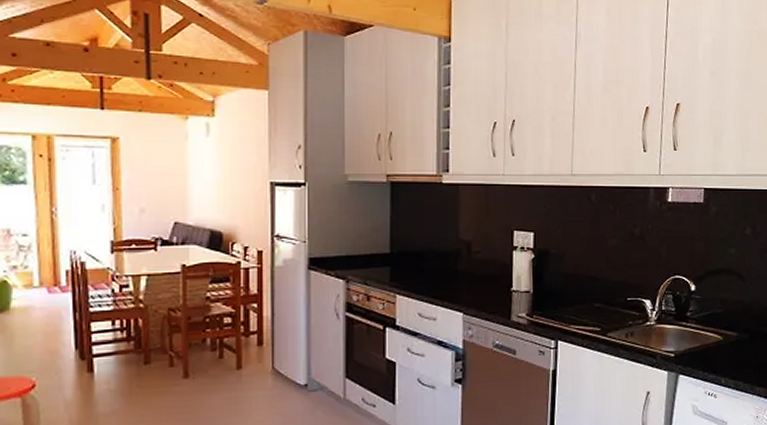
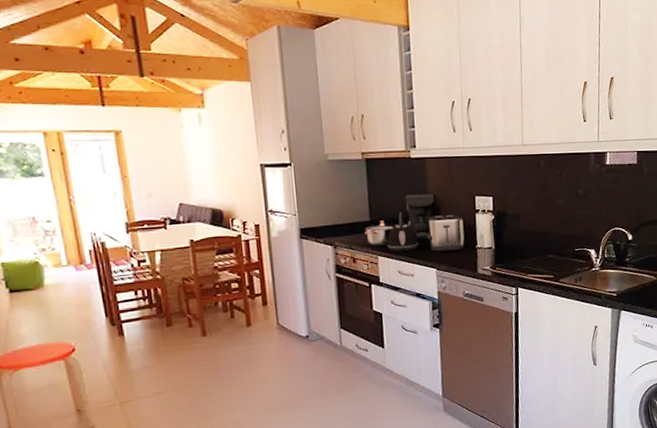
cooking pot: none [383,253,420,284] -> present [364,220,397,247]
kettle: none [409,244,445,290] -> present [387,212,419,251]
coffee maker: none [433,225,466,277] -> present [405,194,435,240]
toaster: none [456,251,498,293] -> present [428,214,465,252]

